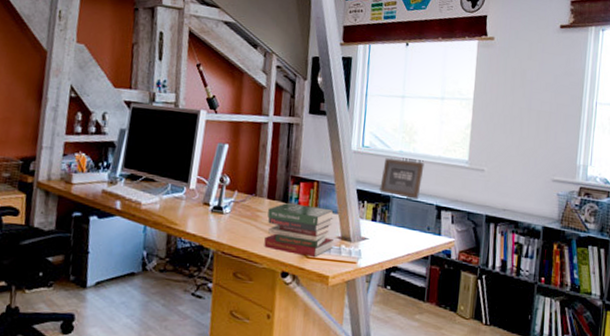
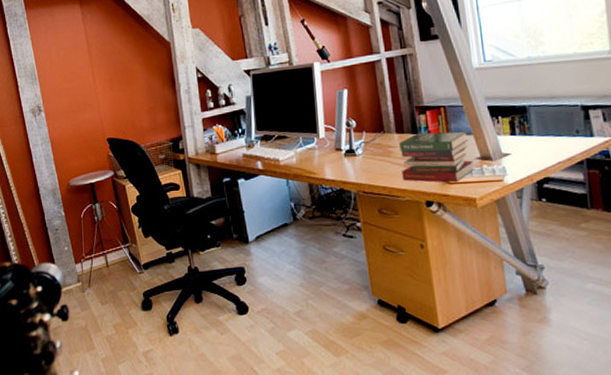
picture frame: present [379,158,425,199] -> none [512,64,559,104]

